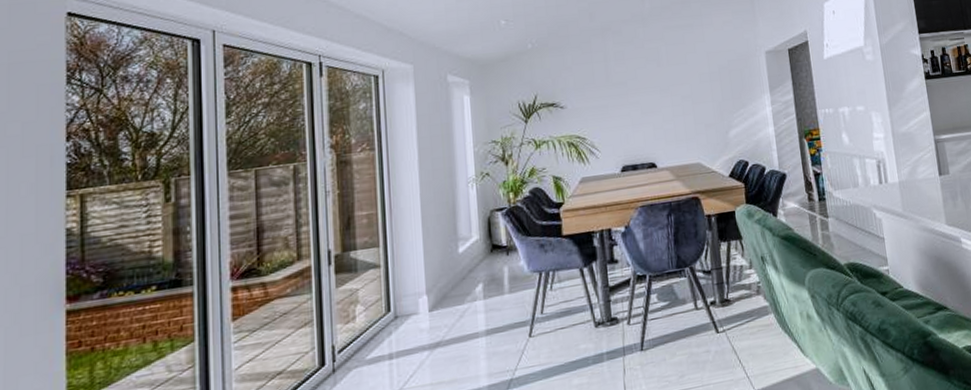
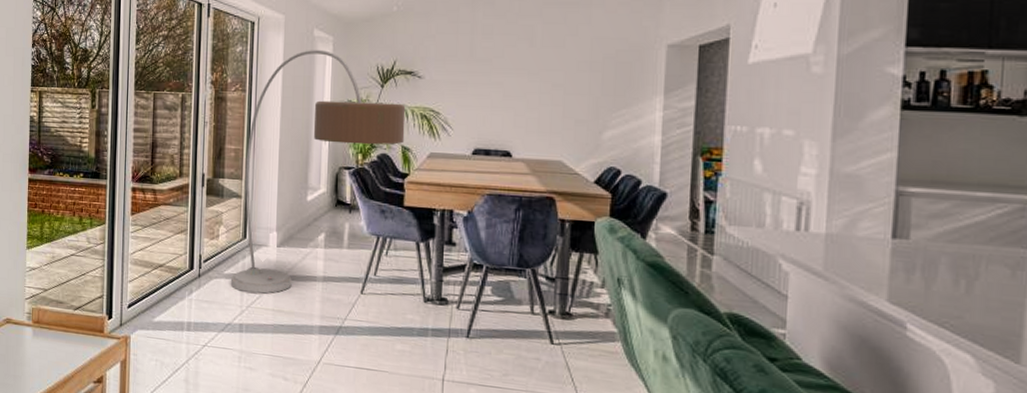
floor lamp: none [376,94,555,374] -> present [231,49,406,294]

